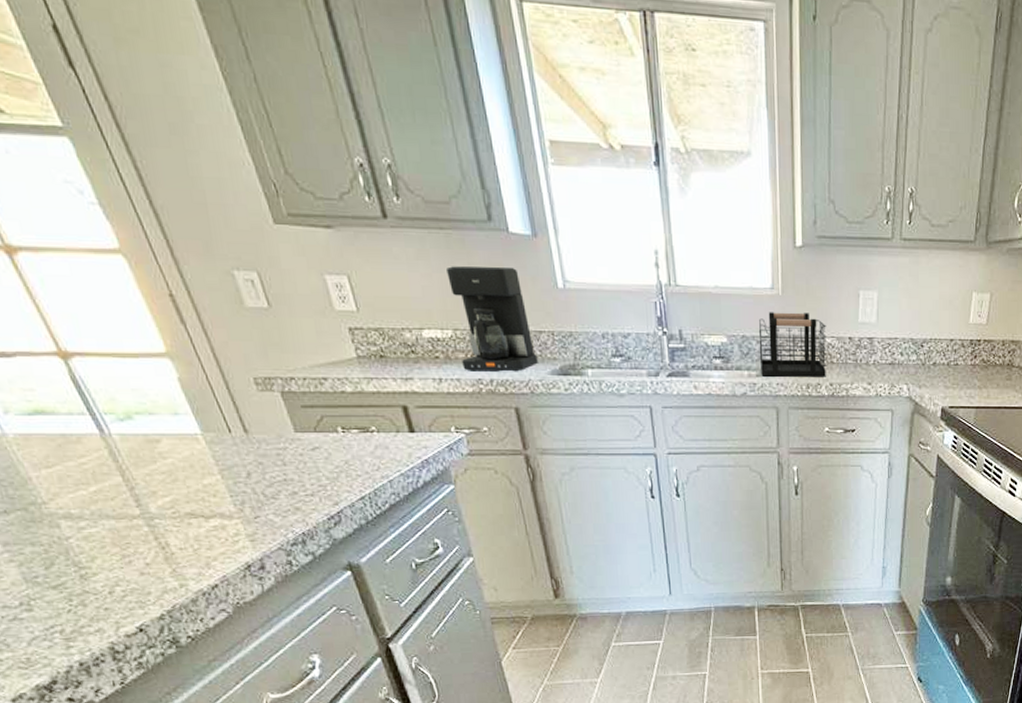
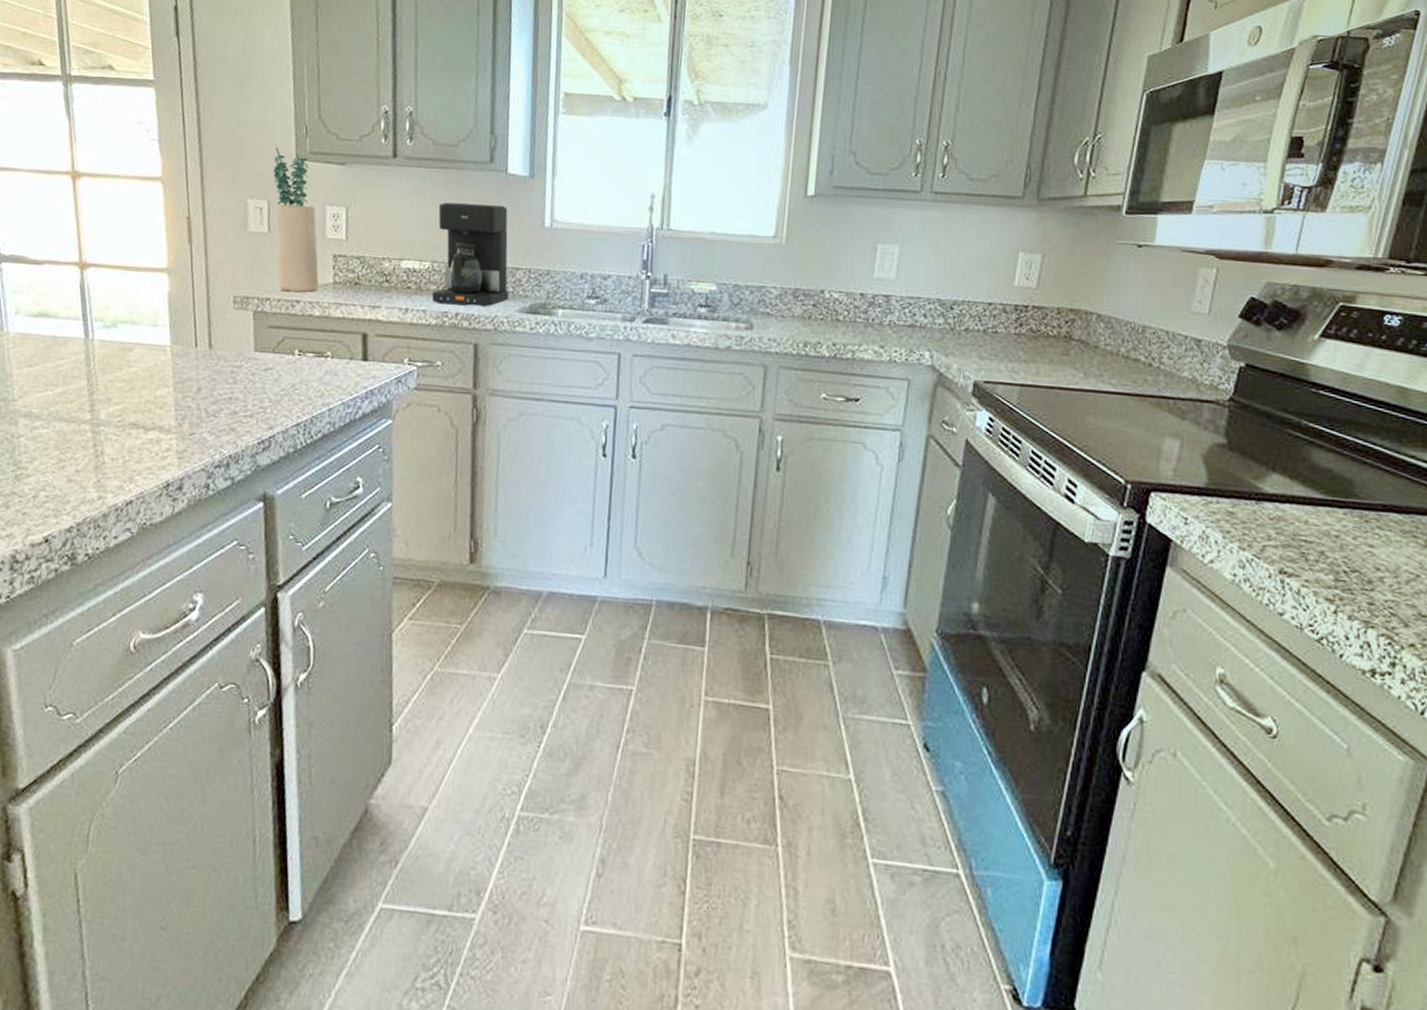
vase: none [246,209,343,370] -> present [273,147,319,293]
dish rack: present [758,312,827,377] -> none [751,261,834,336]

